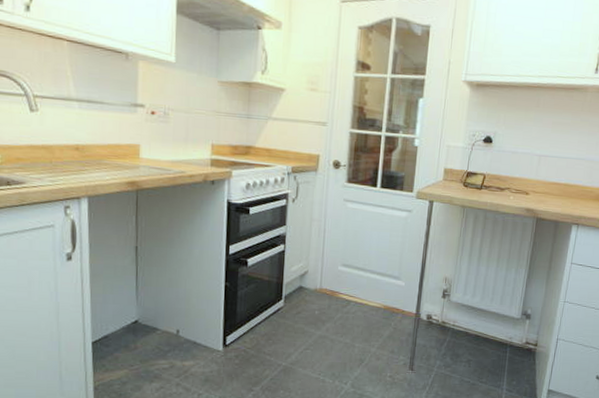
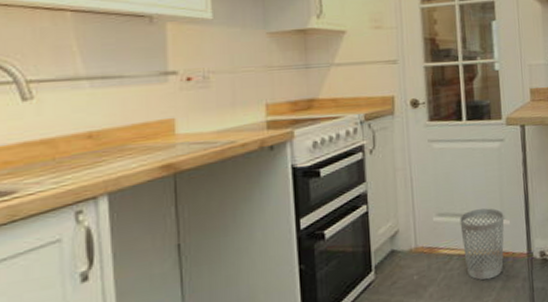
wastebasket: none [360,267,401,328] -> present [460,208,504,280]

